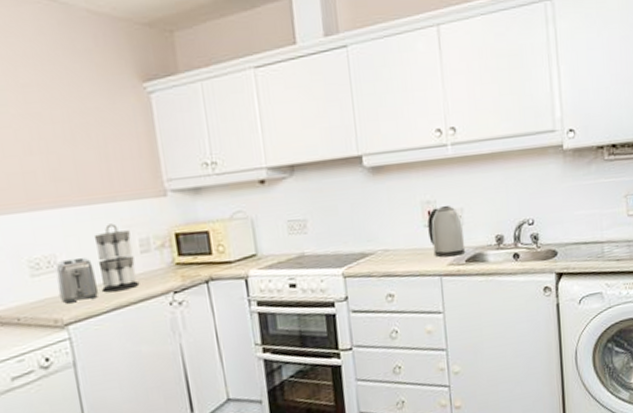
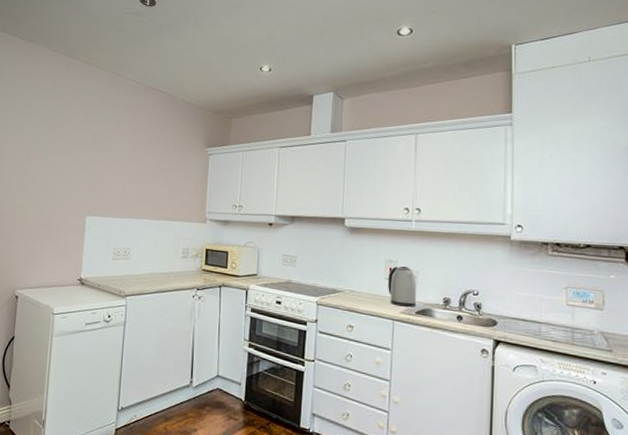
toaster: present [56,257,98,304] -> none [126,253,151,282]
spice rack: present [93,223,138,293] -> none [153,235,178,281]

